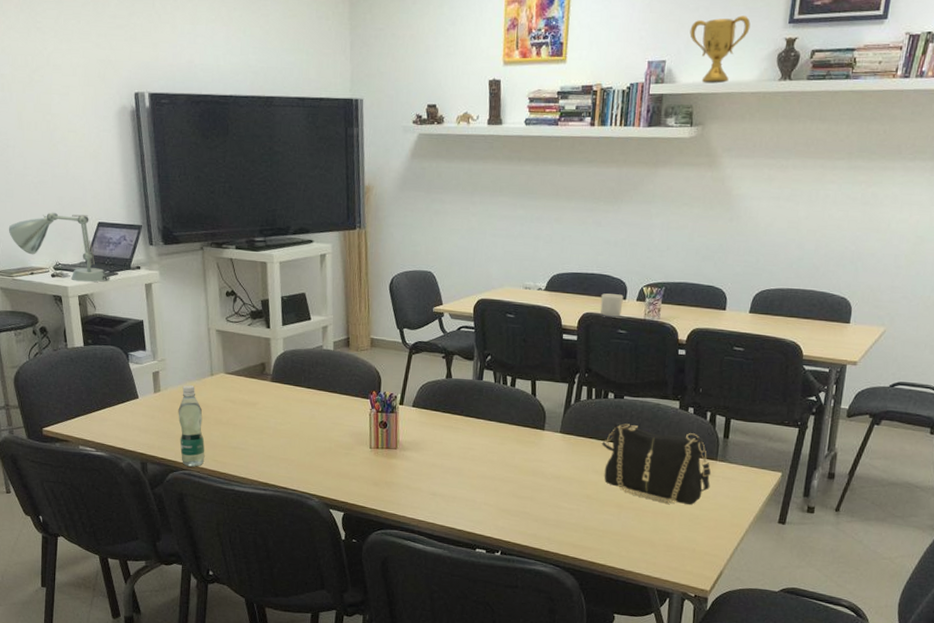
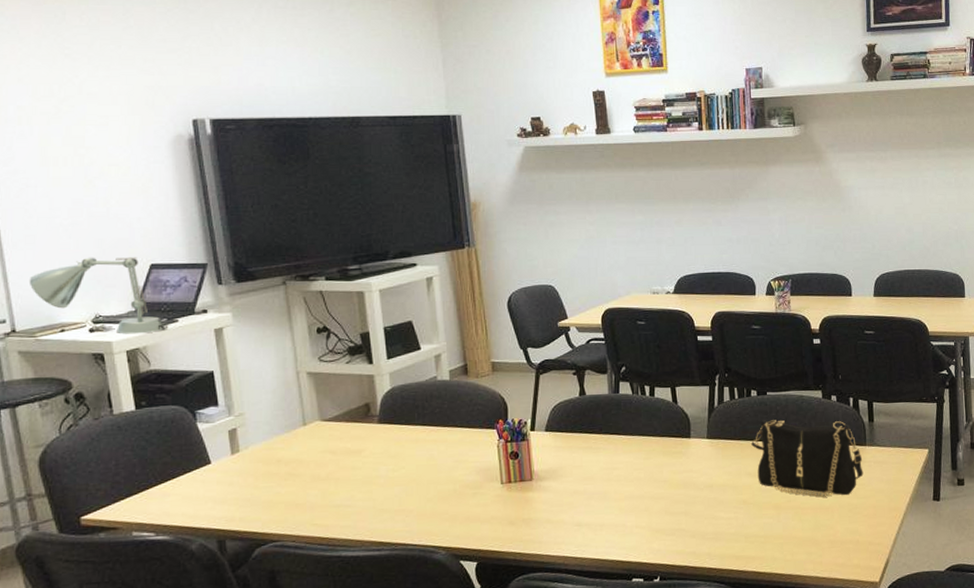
bottle: present [178,385,205,467] -> none [263,439,301,537]
mug: present [600,293,624,318] -> none [730,290,753,315]
award: present [690,15,751,84] -> none [780,26,834,86]

